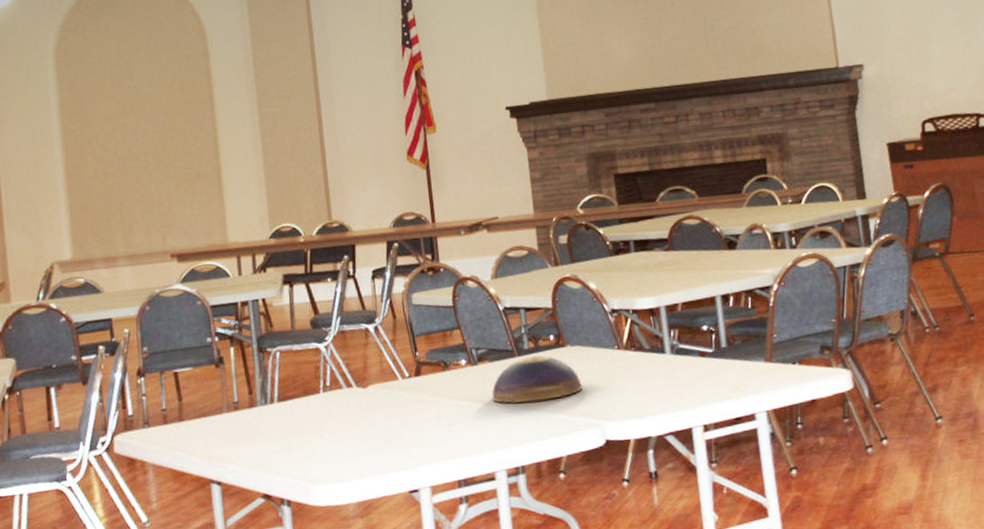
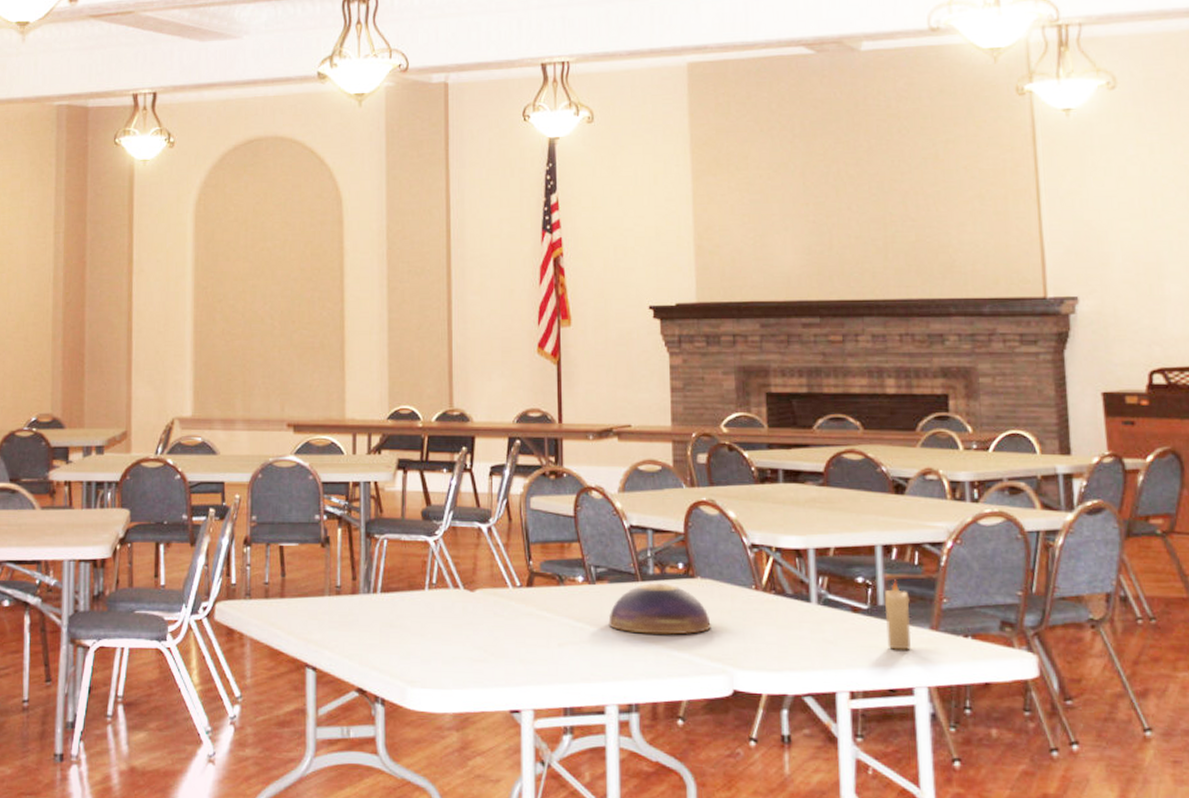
candle: none [726,323,750,384] -> present [884,579,911,650]

